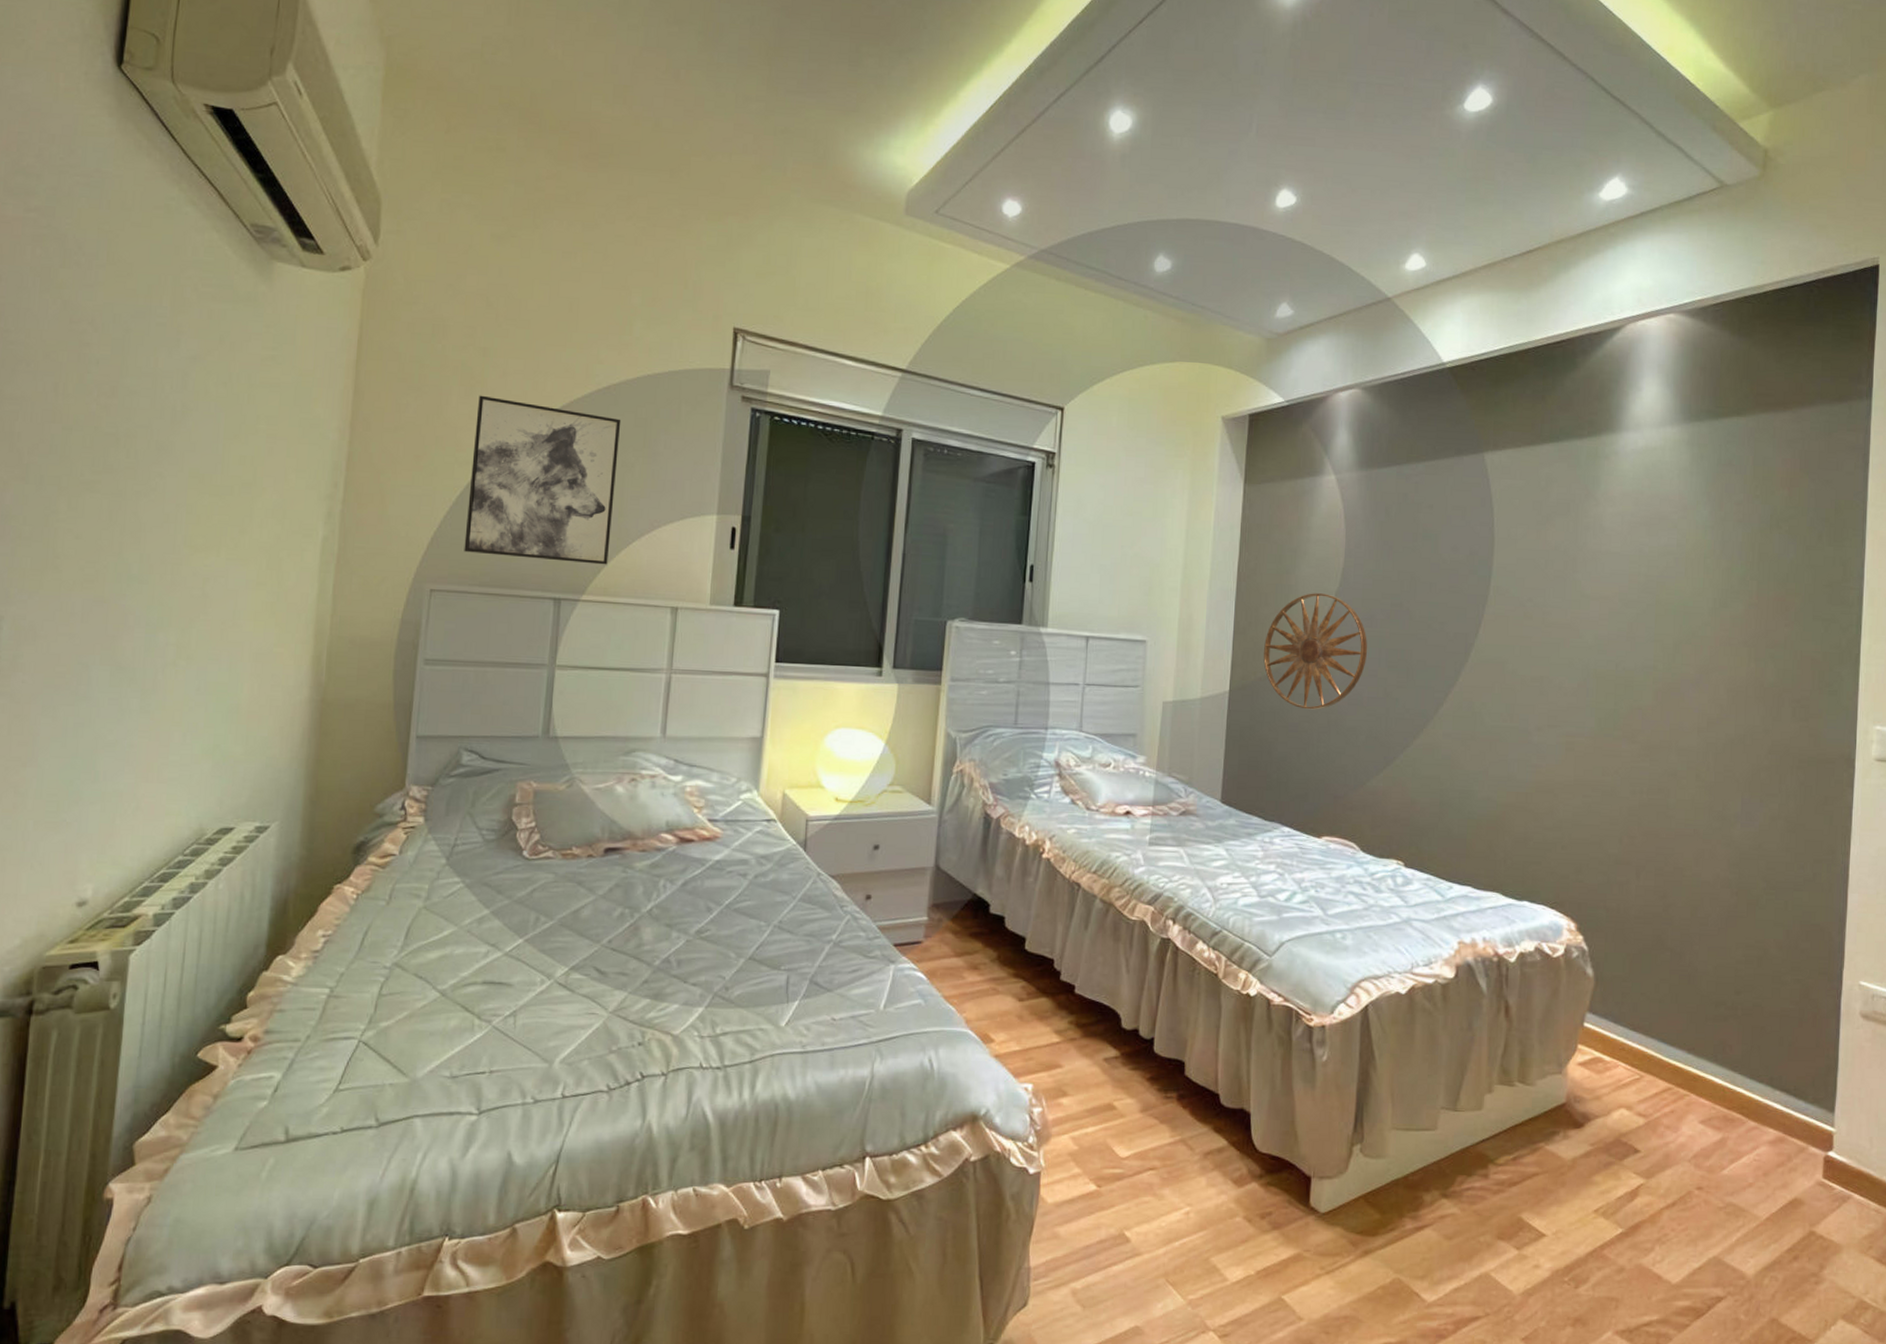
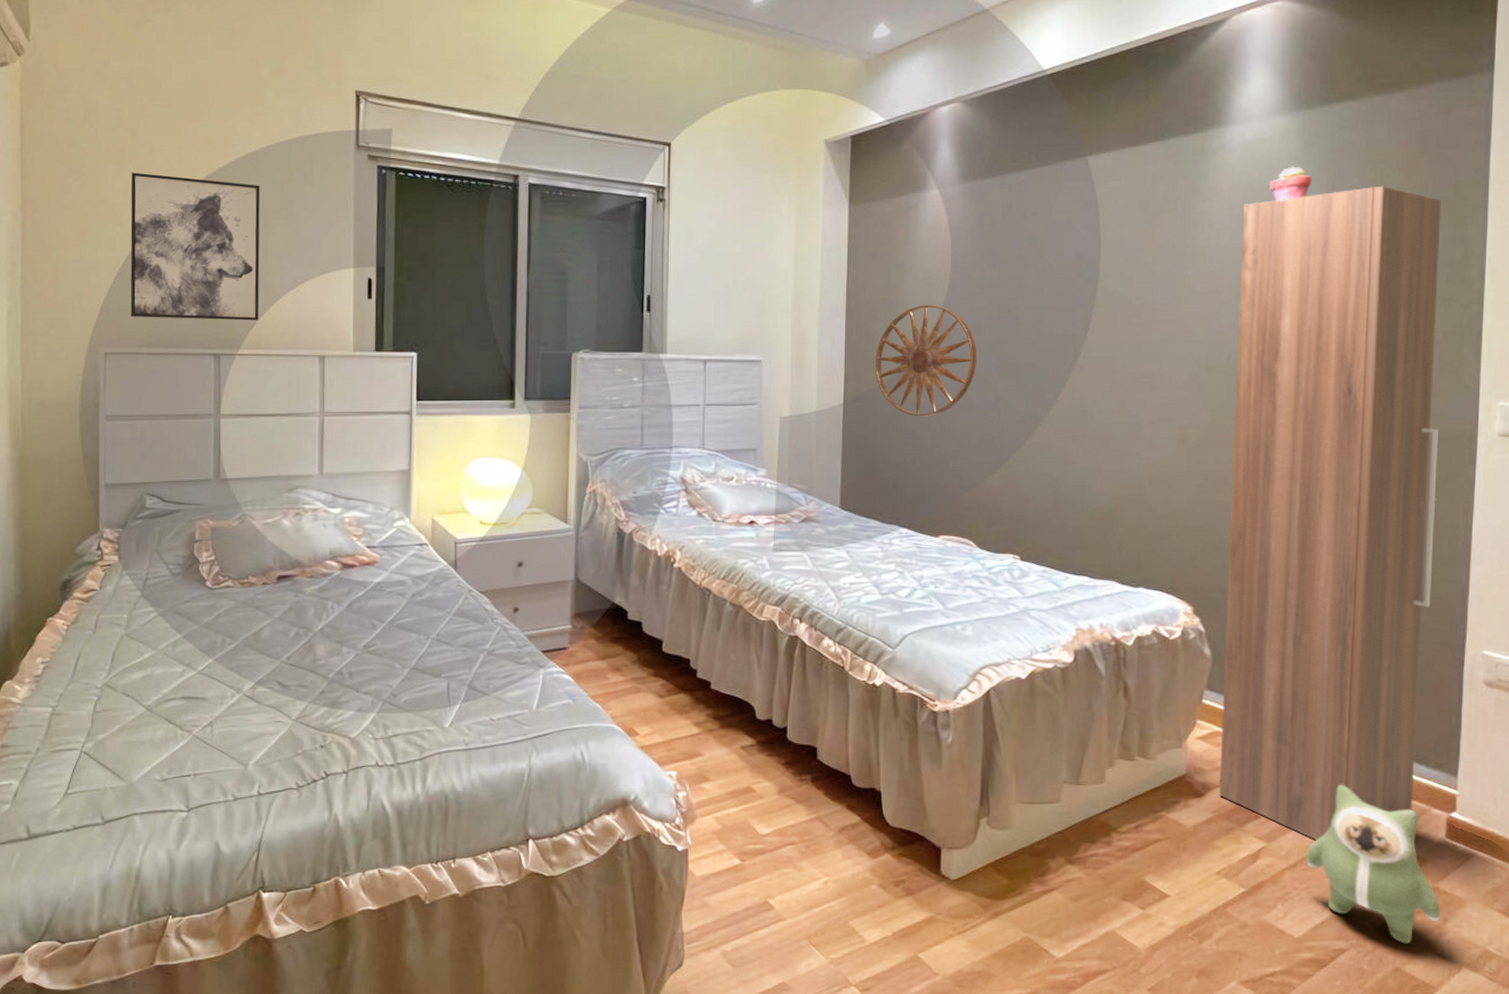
cabinet: none [1598,502,1823,1179] -> present [1218,185,1442,841]
potted succulent: none [1659,477,1701,511] -> present [1268,166,1312,201]
plush toy: none [1683,1118,1818,1293] -> present [1305,784,1441,944]

